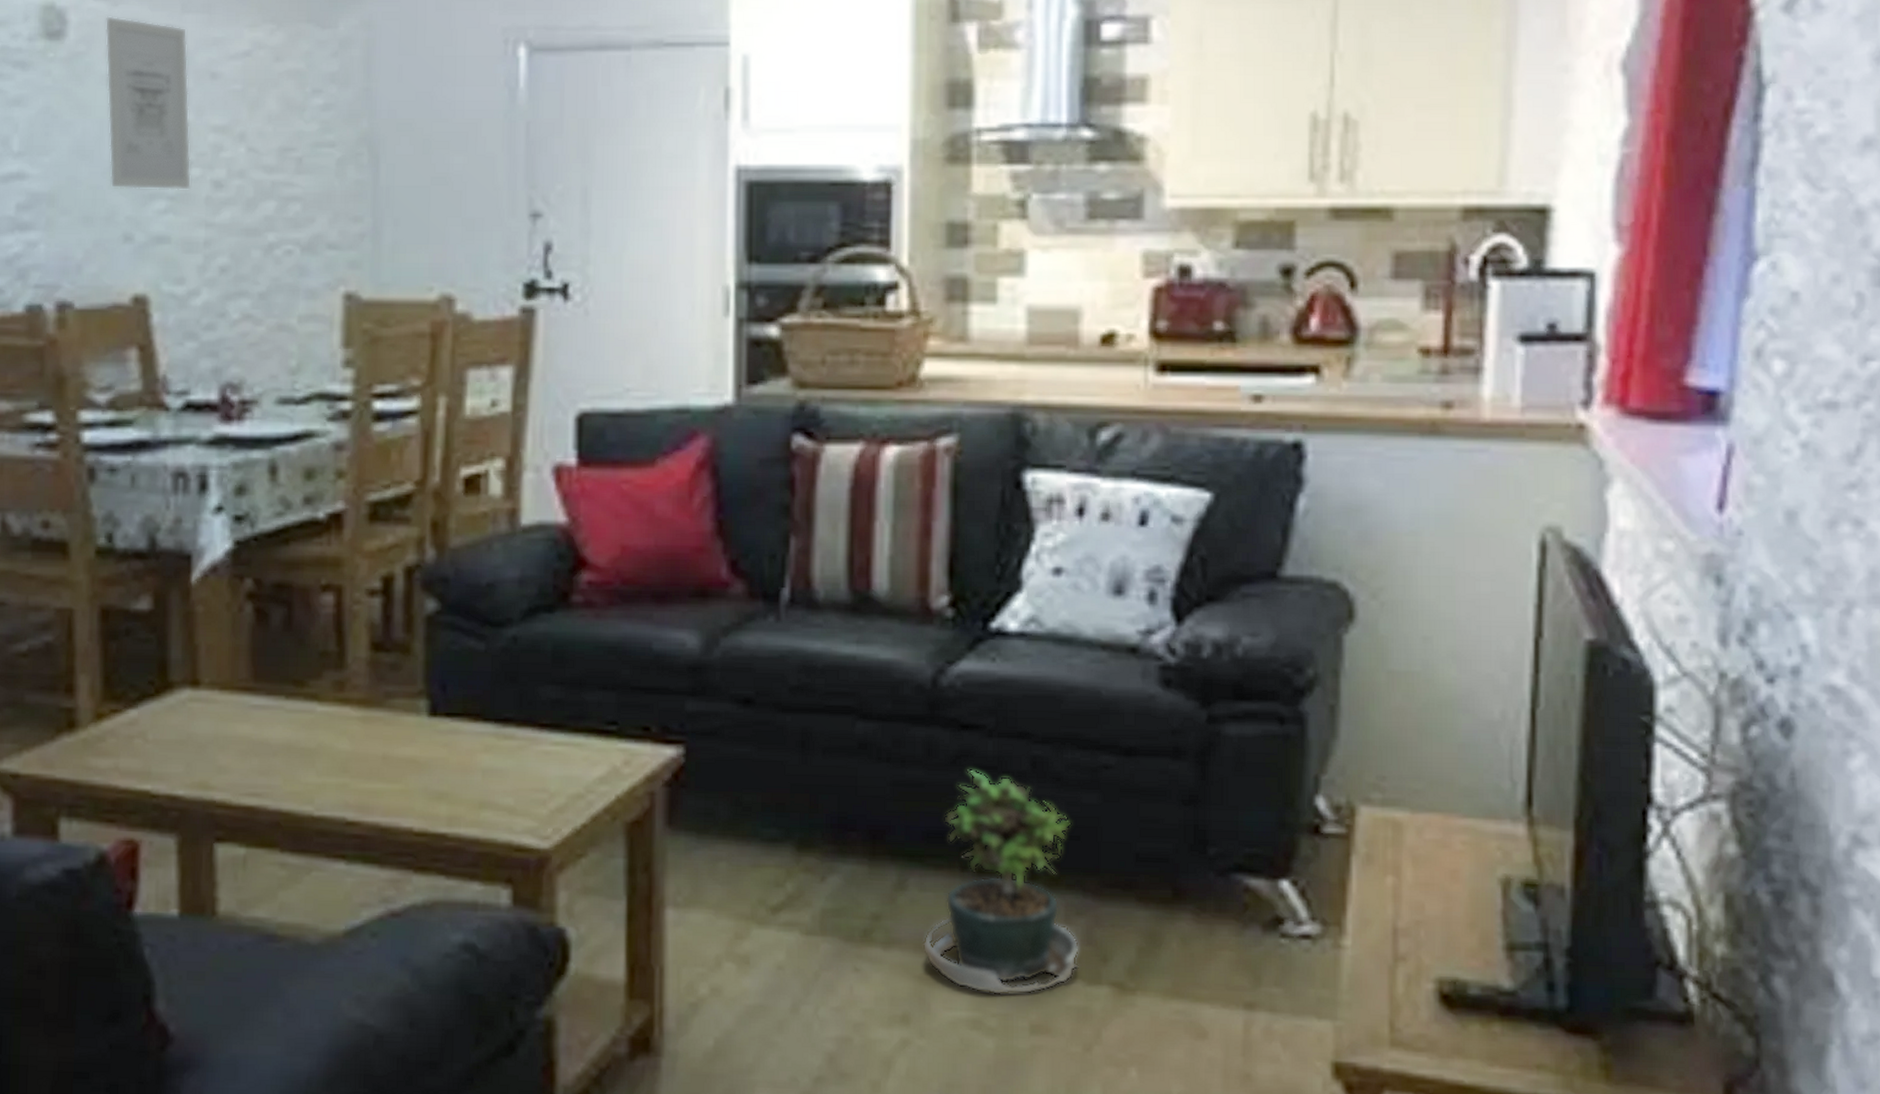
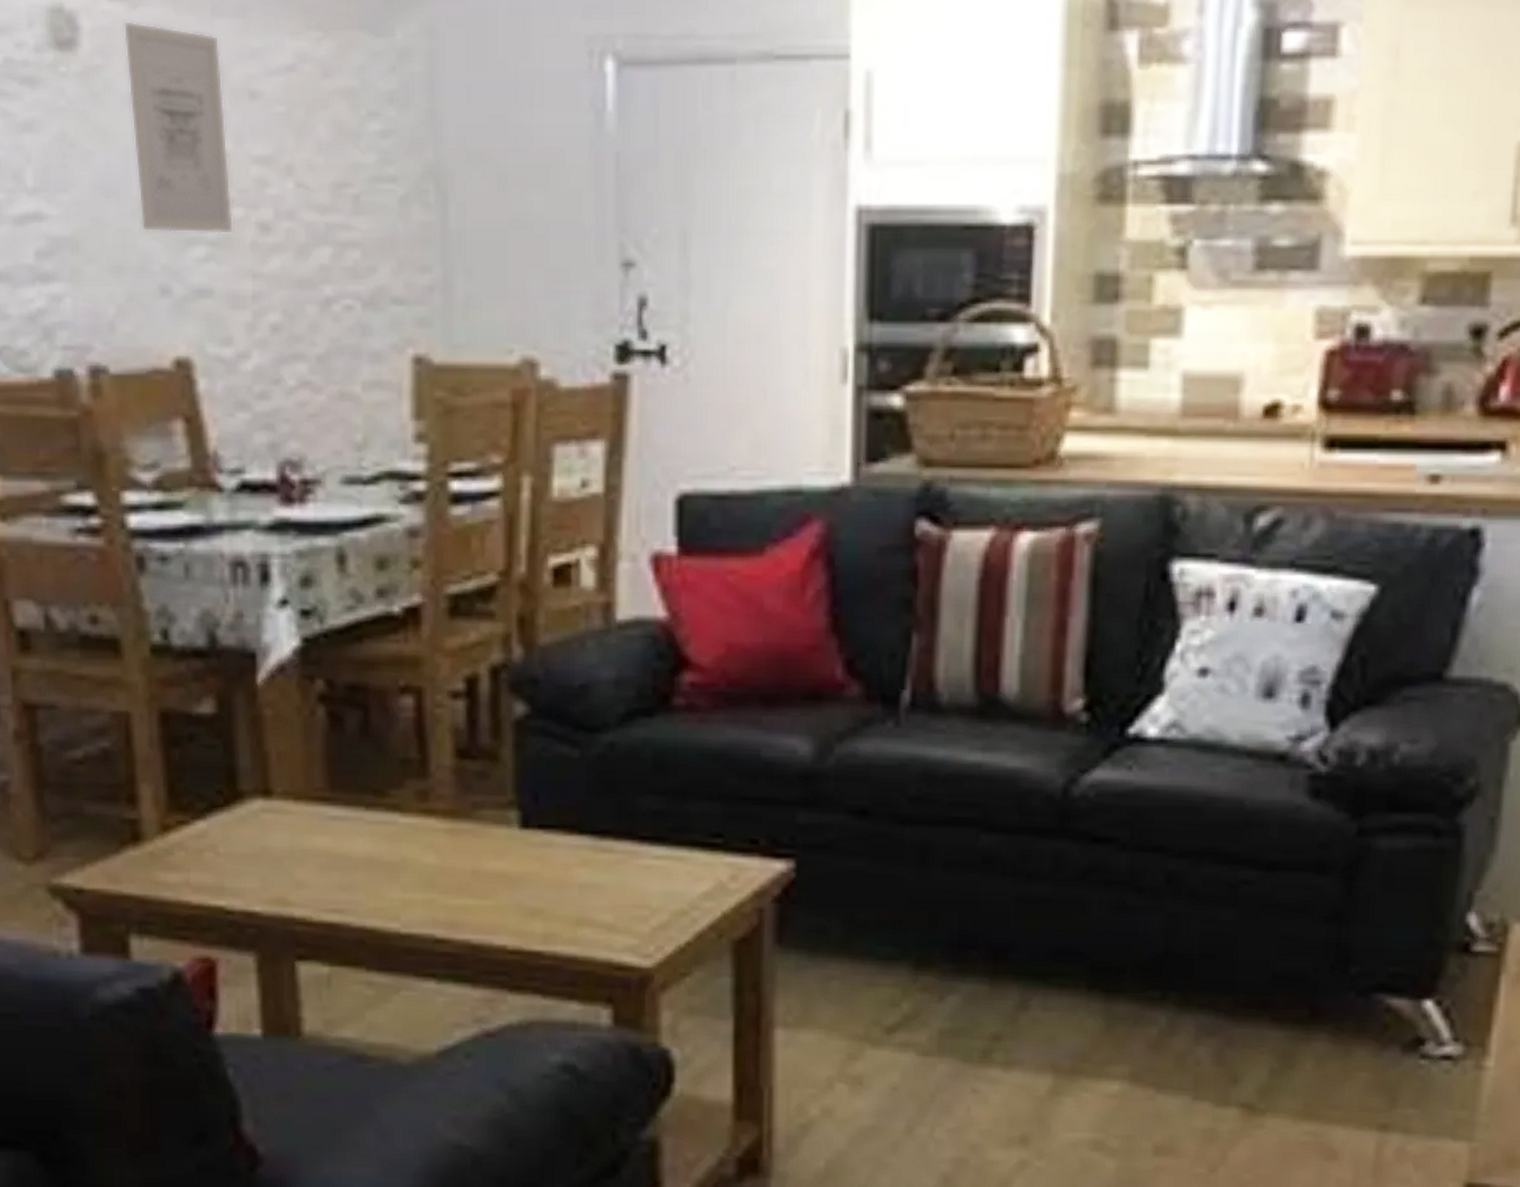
potted plant: present [922,769,1079,996] -> none [1044,885,1209,1117]

